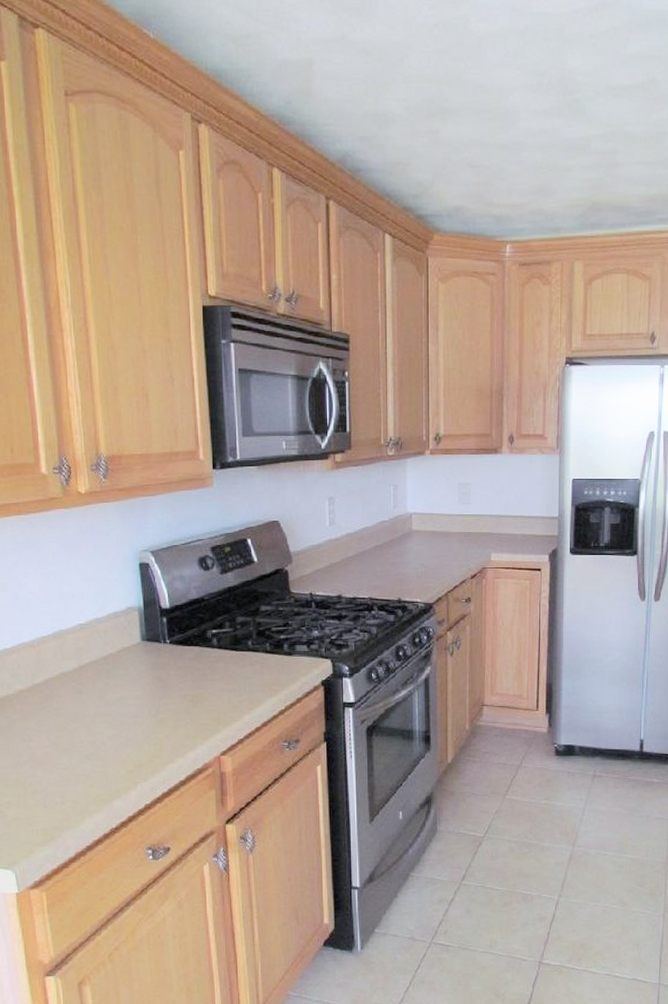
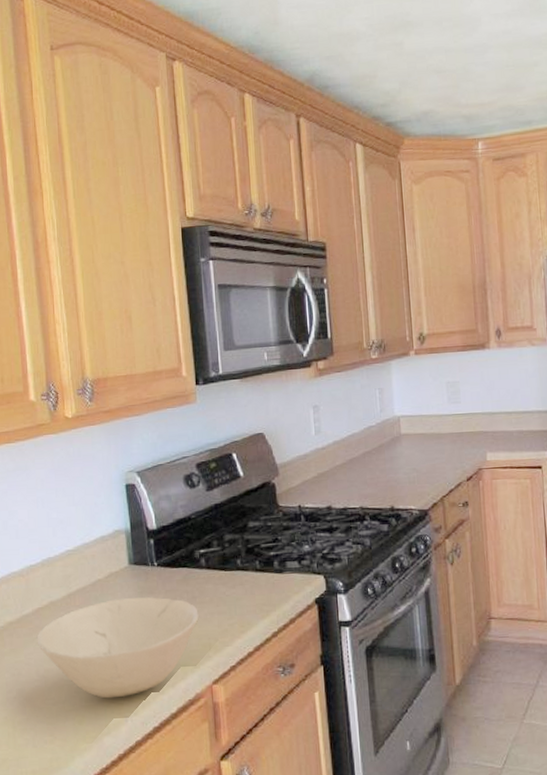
bowl: none [47,671,209,765] -> present [36,596,199,699]

